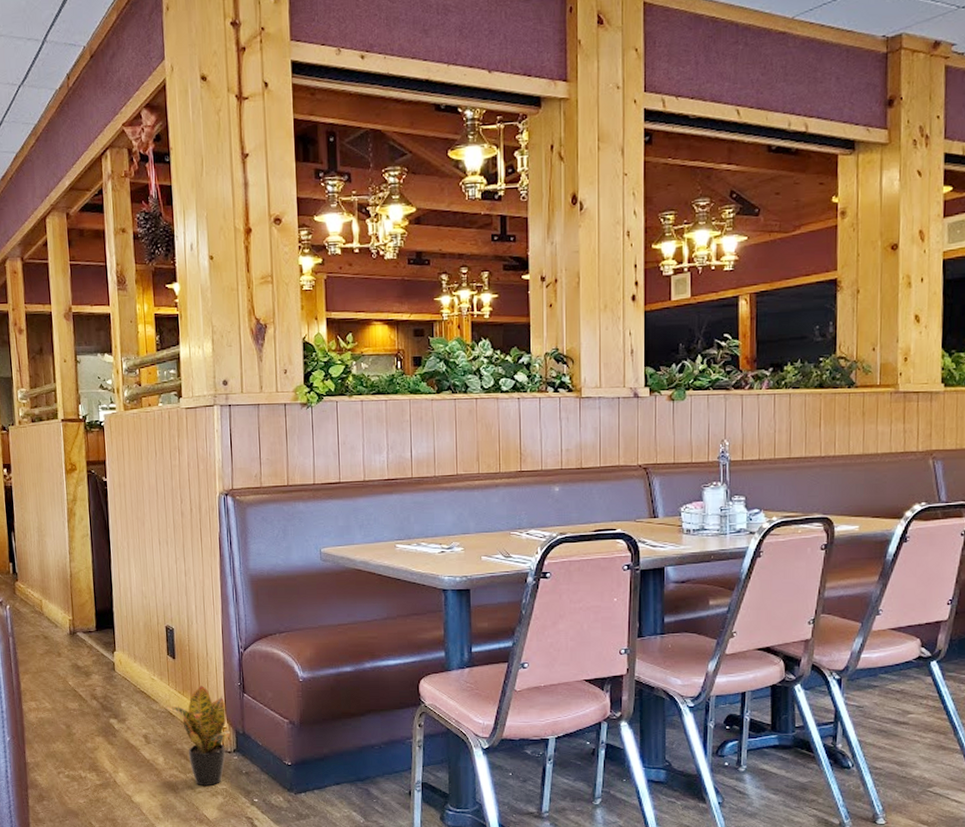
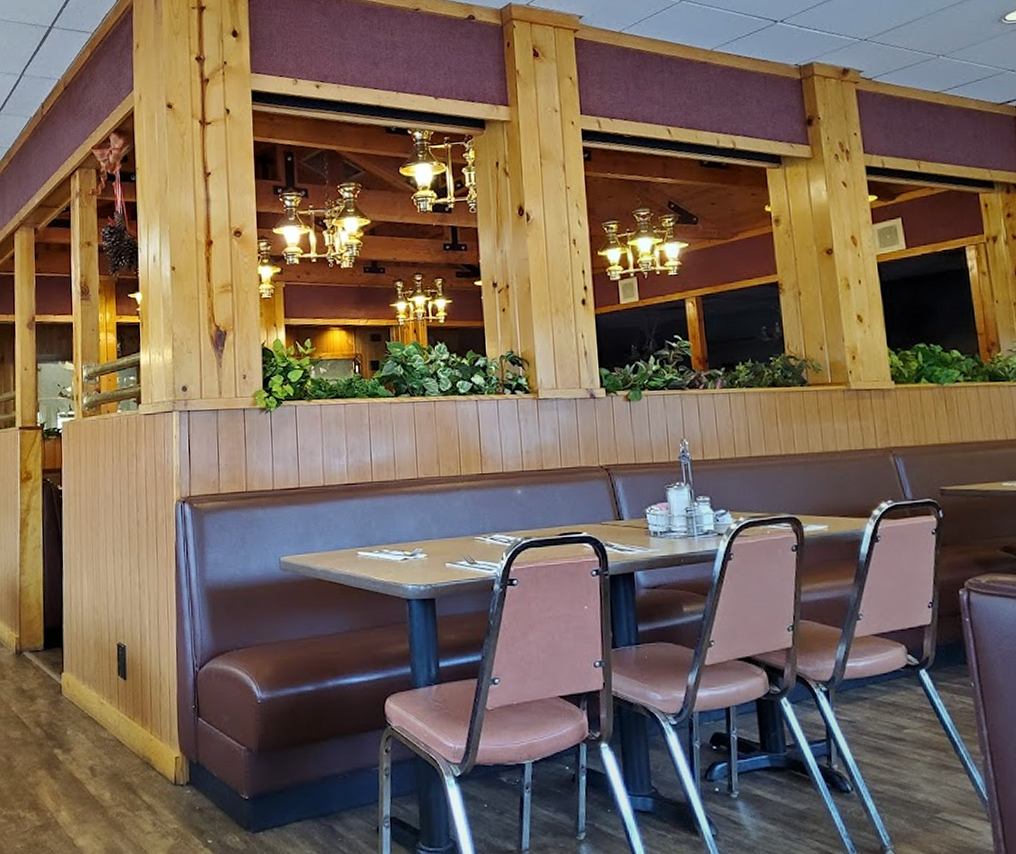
potted plant: present [167,686,230,787] -> none [116,709,183,826]

